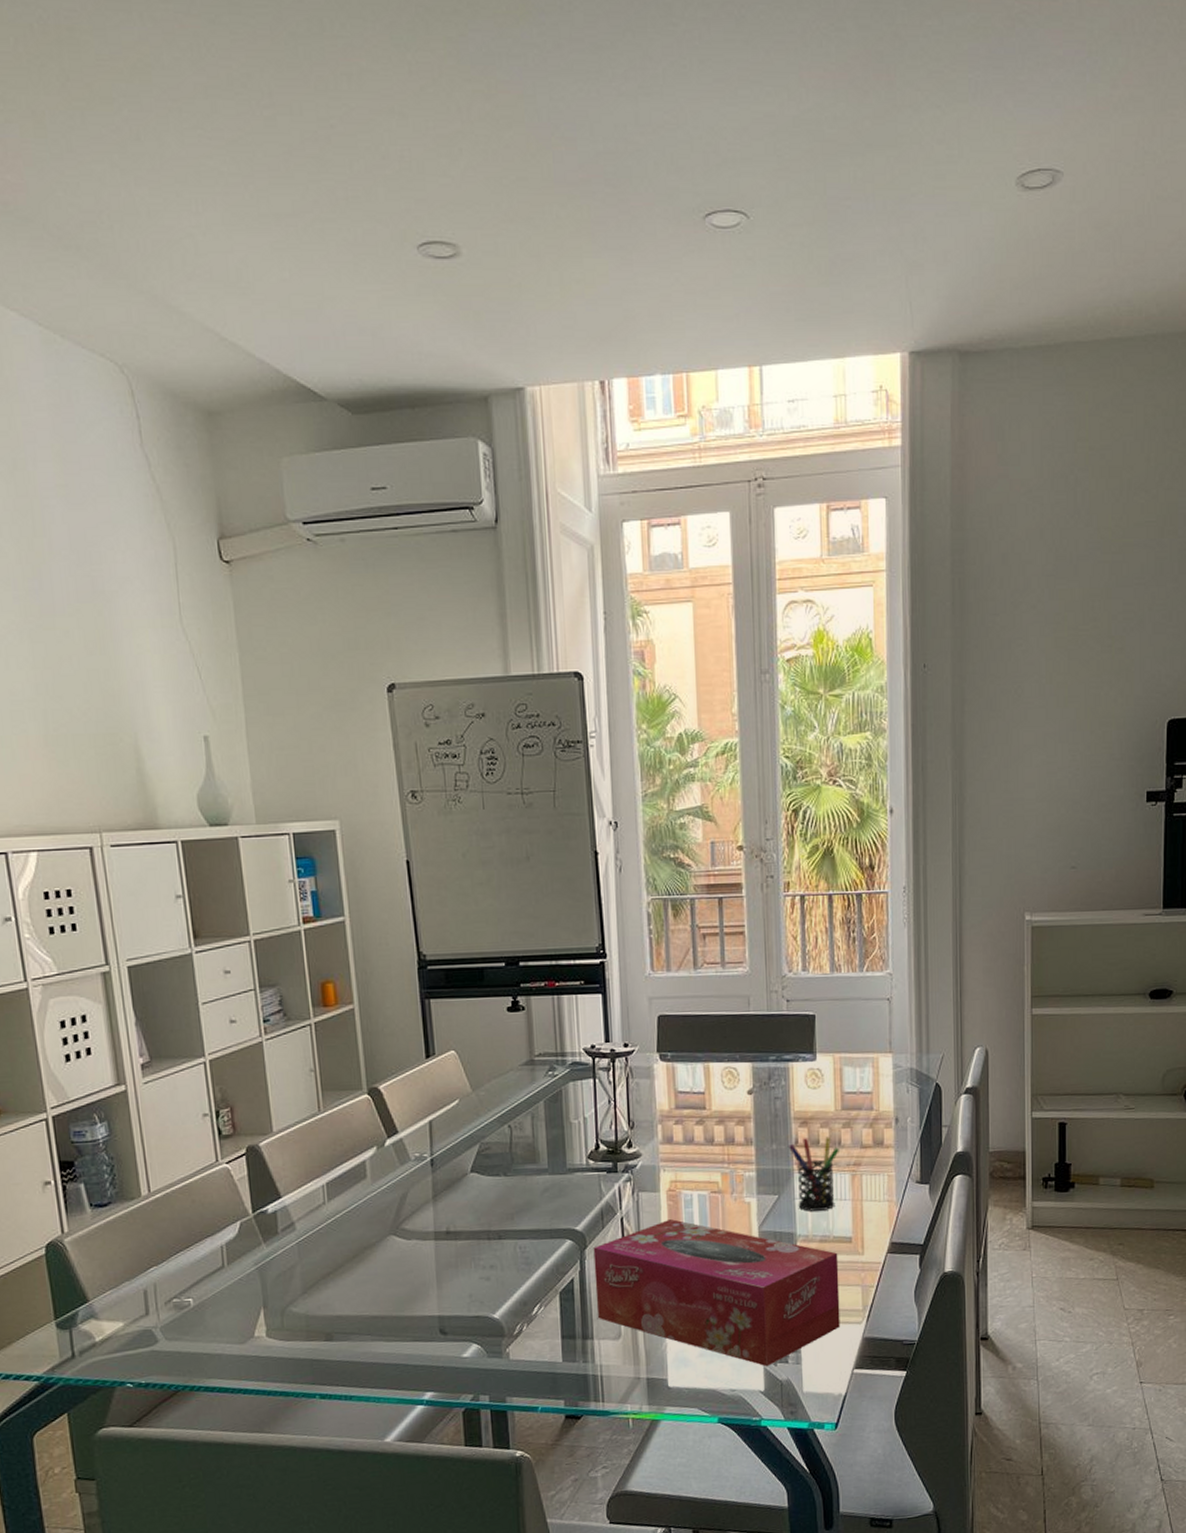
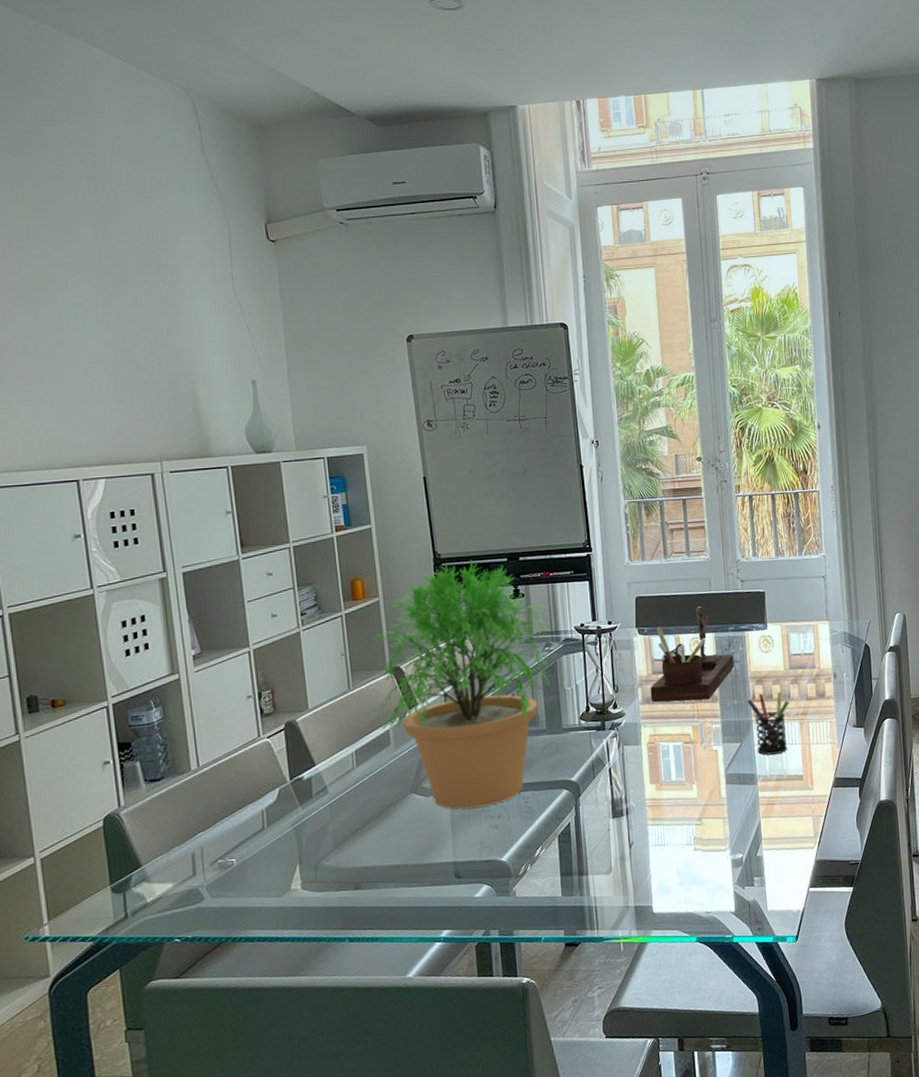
potted plant: none [346,963,556,1256] -> present [372,560,551,809]
tissue box: present [593,1219,840,1367] -> none [586,767,797,891]
desk organizer: none [672,1030,775,1143] -> present [650,606,735,703]

